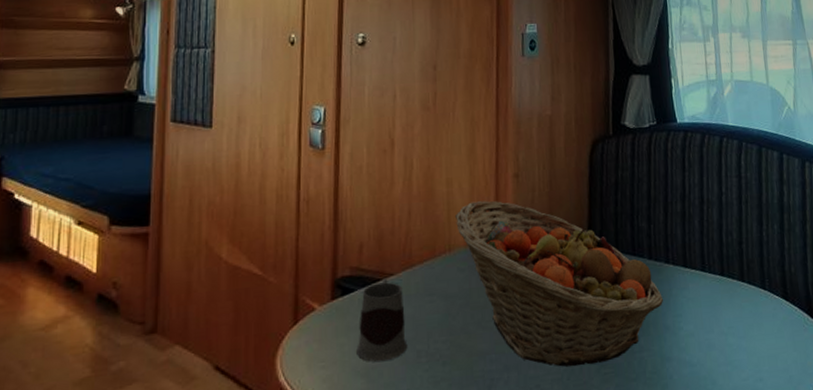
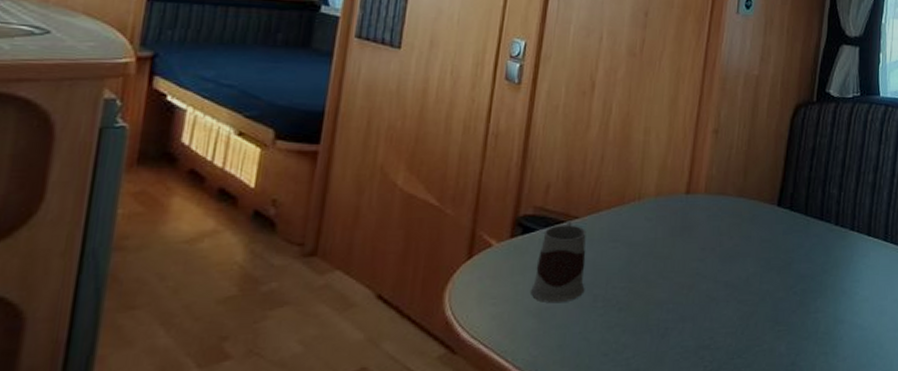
fruit basket: present [454,200,663,367] -> none [648,153,844,322]

